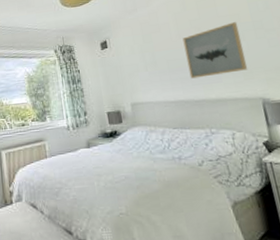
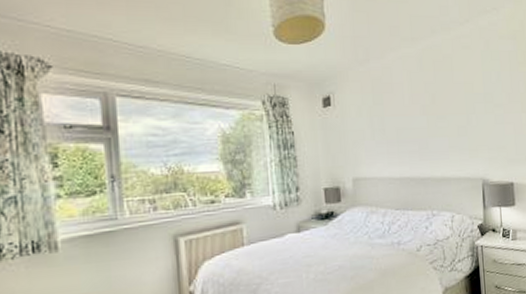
wall art: present [182,22,248,79] -> none [415,92,474,153]

